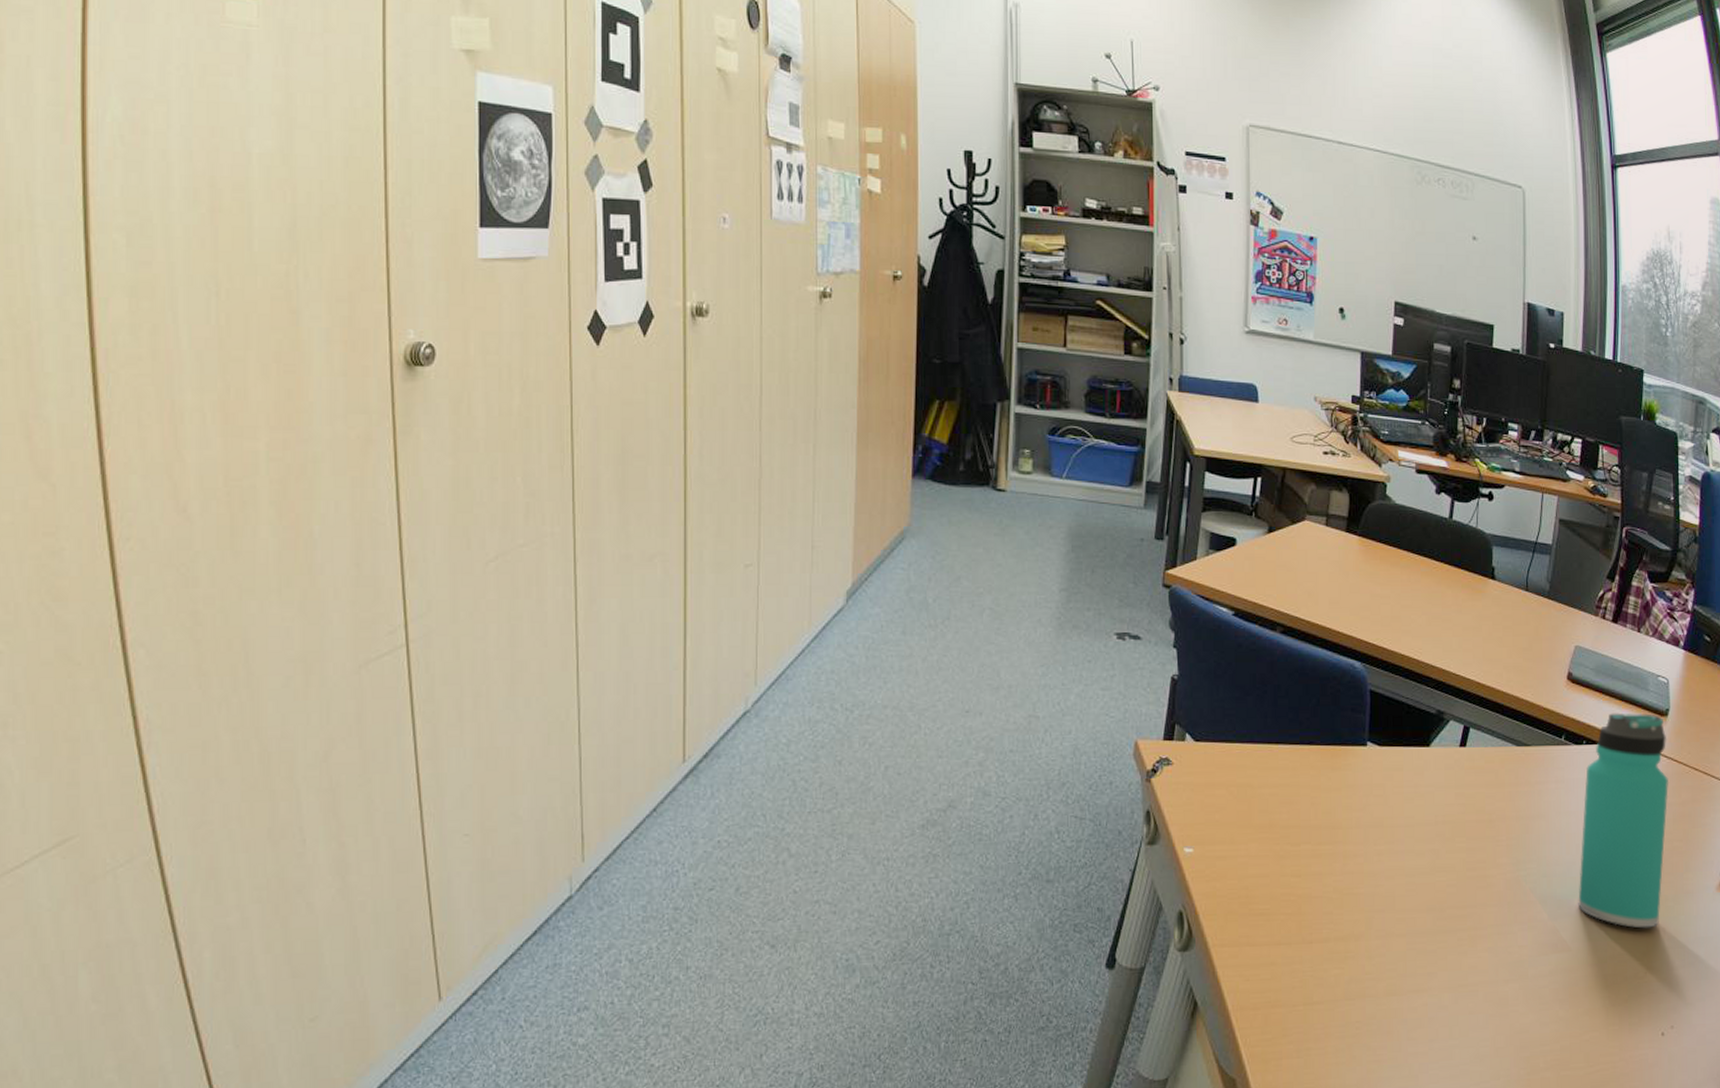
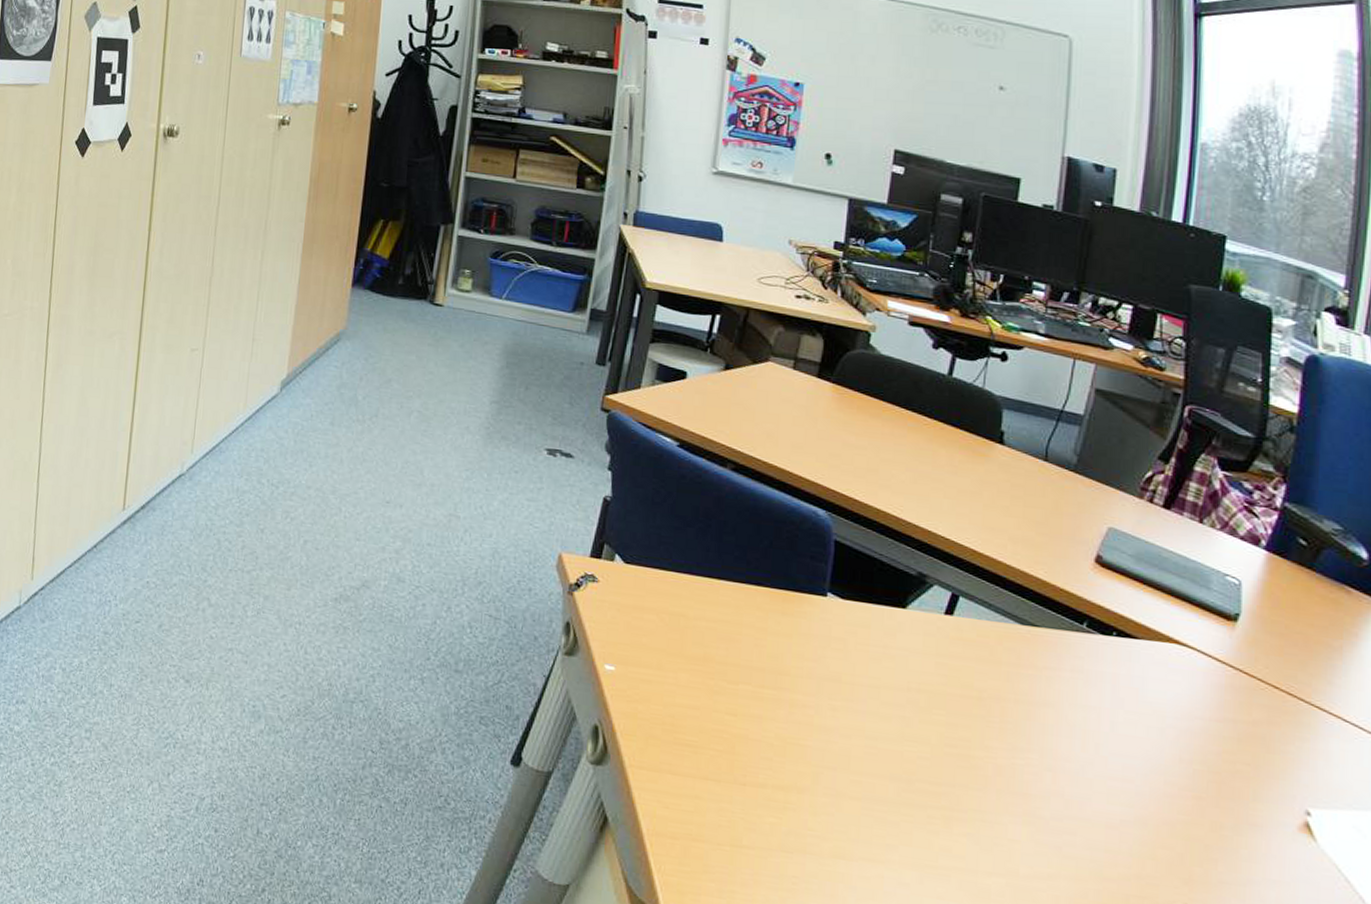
thermos bottle: present [1578,713,1669,929] -> none [1093,607,1235,855]

